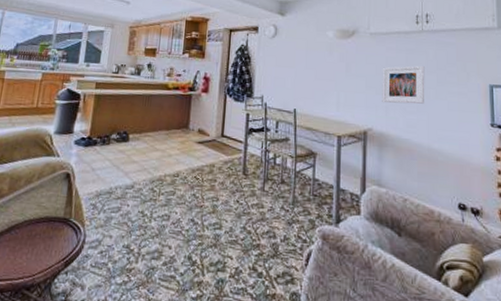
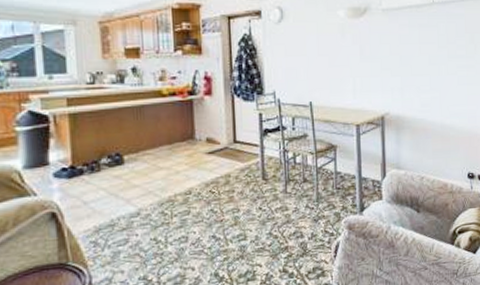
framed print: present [382,65,425,104] -> none [396,40,437,85]

